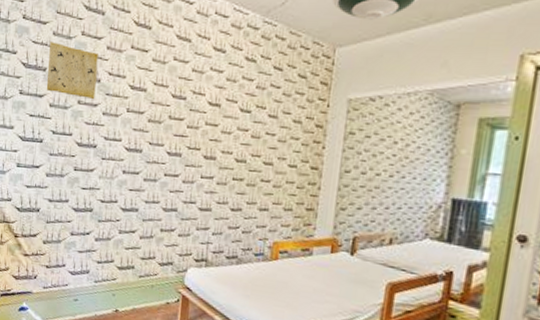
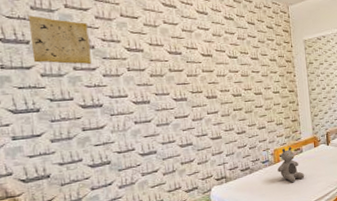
teddy bear: none [273,242,309,292] -> present [277,146,305,182]

